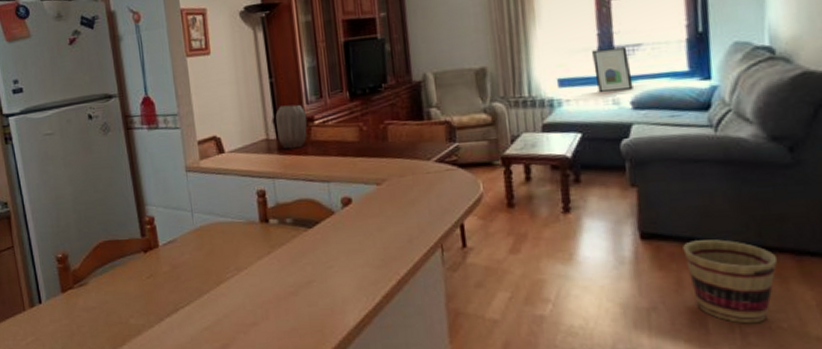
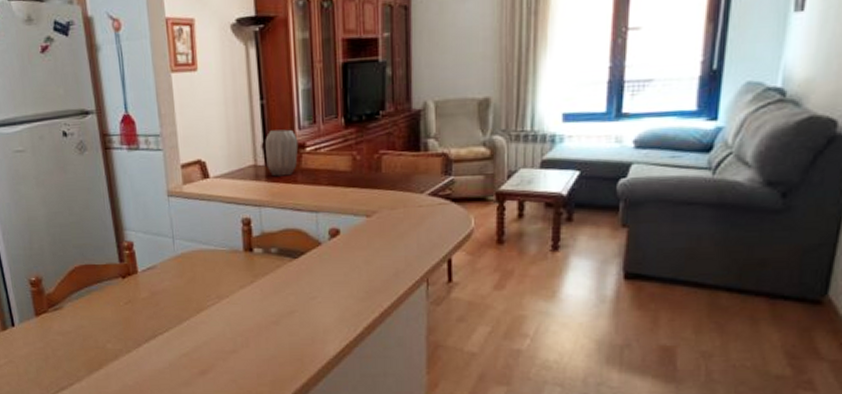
picture frame: present [592,47,634,94] -> none [601,82,639,130]
basket: present [683,239,778,324] -> none [664,281,753,362]

